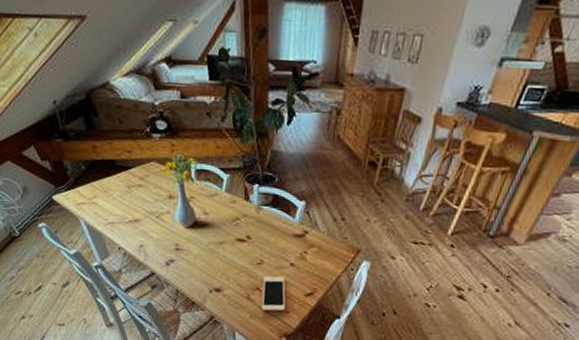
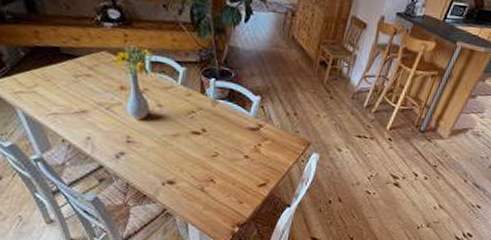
cell phone: present [261,276,286,312] -> none [215,168,240,203]

